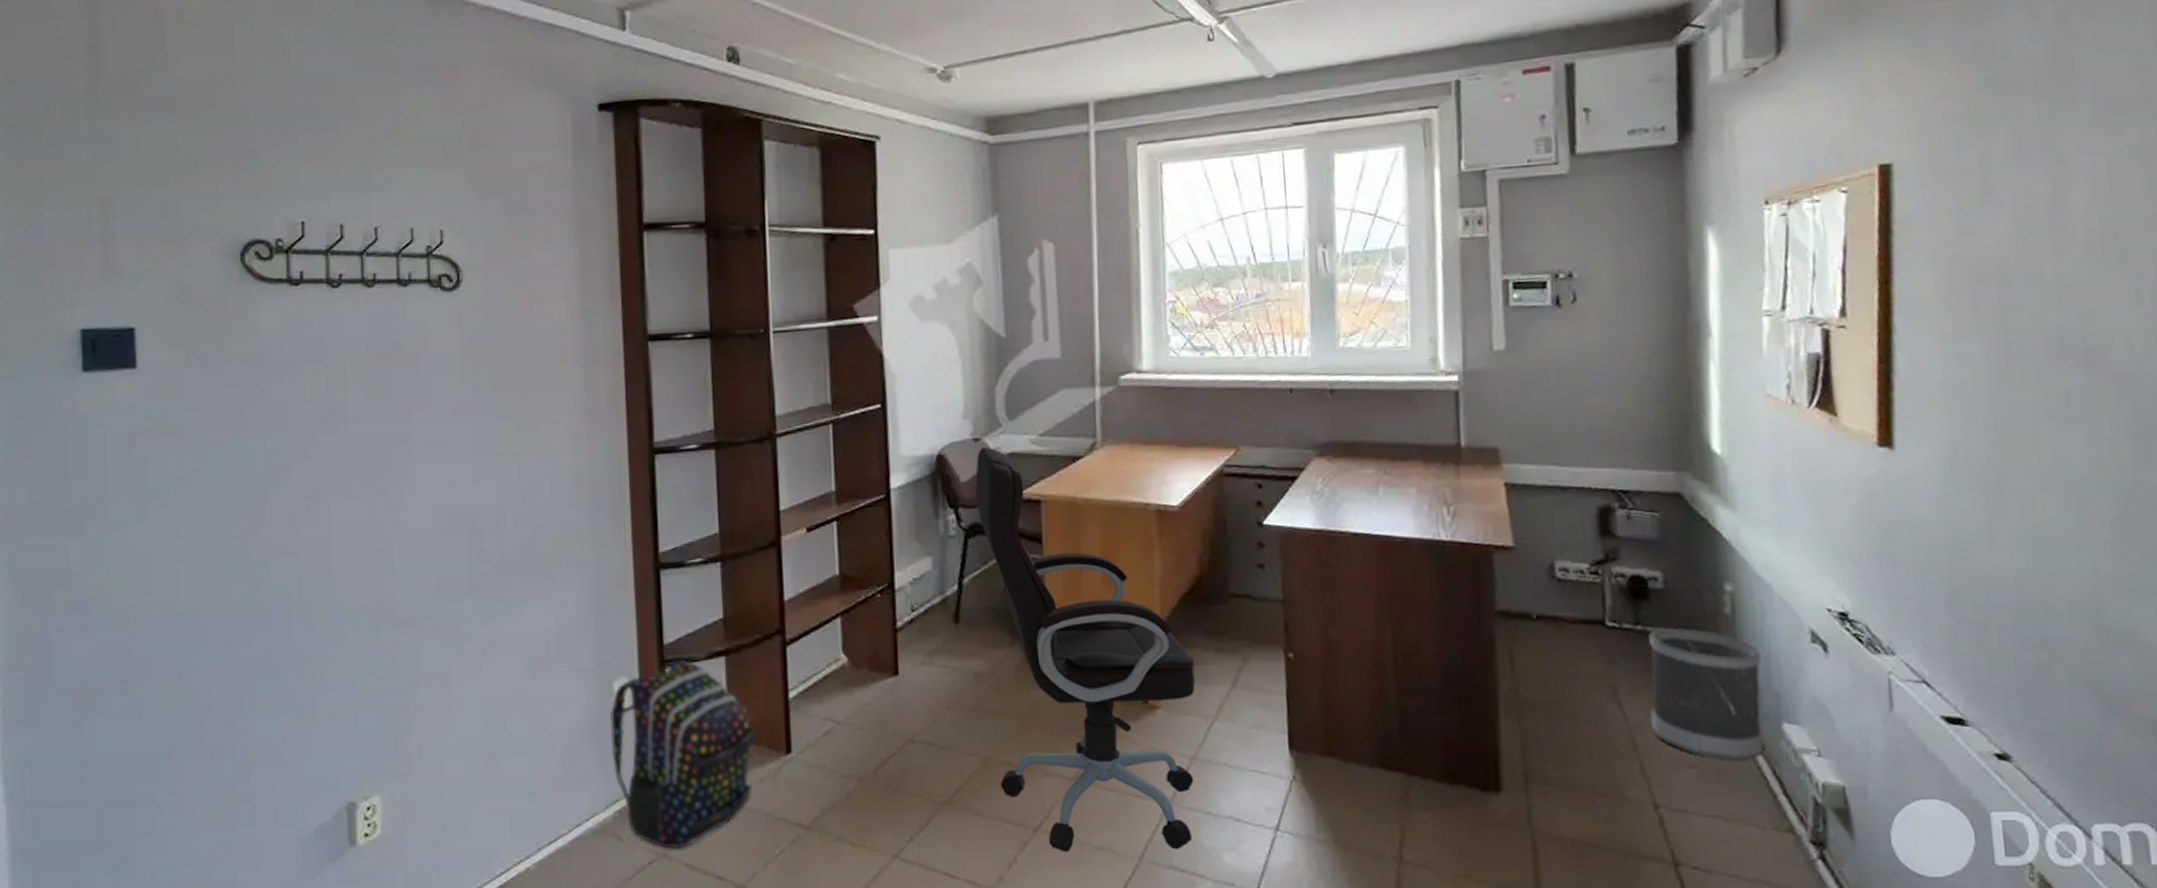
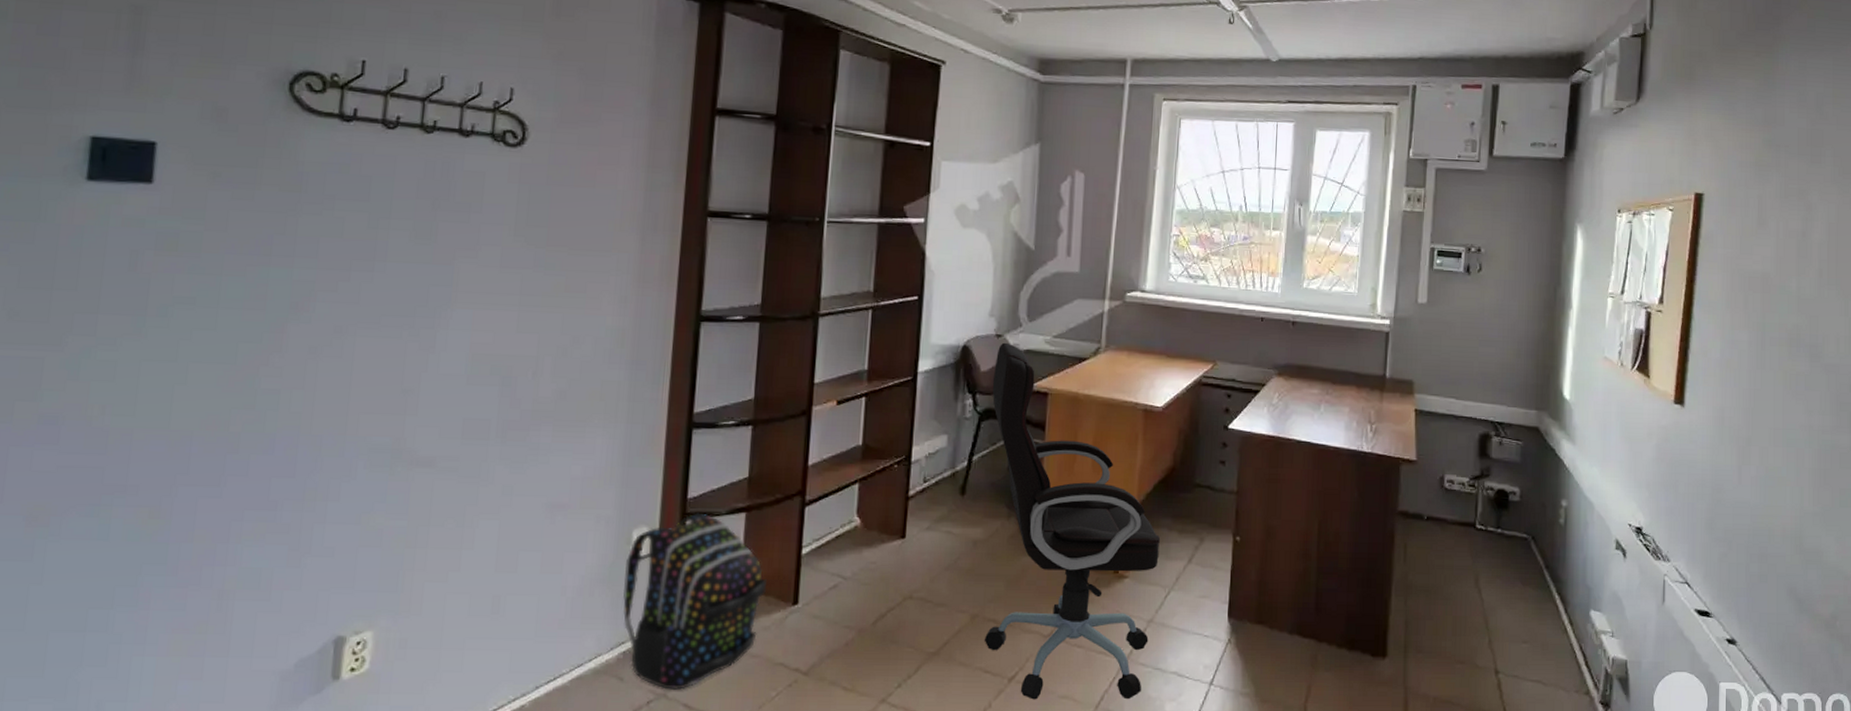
wastebasket: present [1649,628,1764,761] -> none [1500,533,1581,638]

